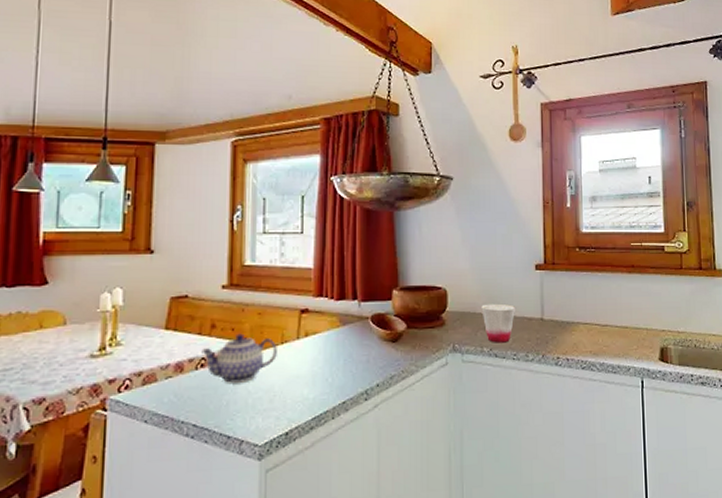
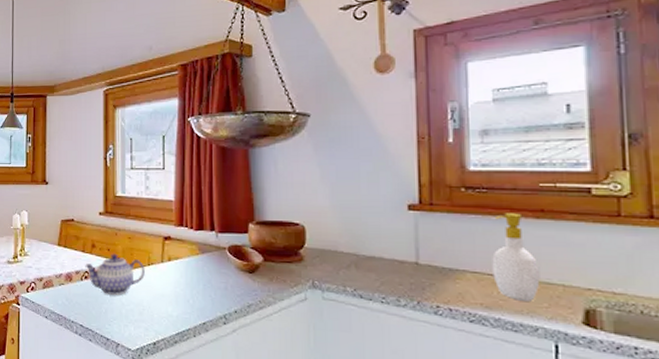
cup: present [481,303,516,343] -> none [343,243,385,285]
soap bottle: none [598,269,632,345] -> present [492,213,540,301]

